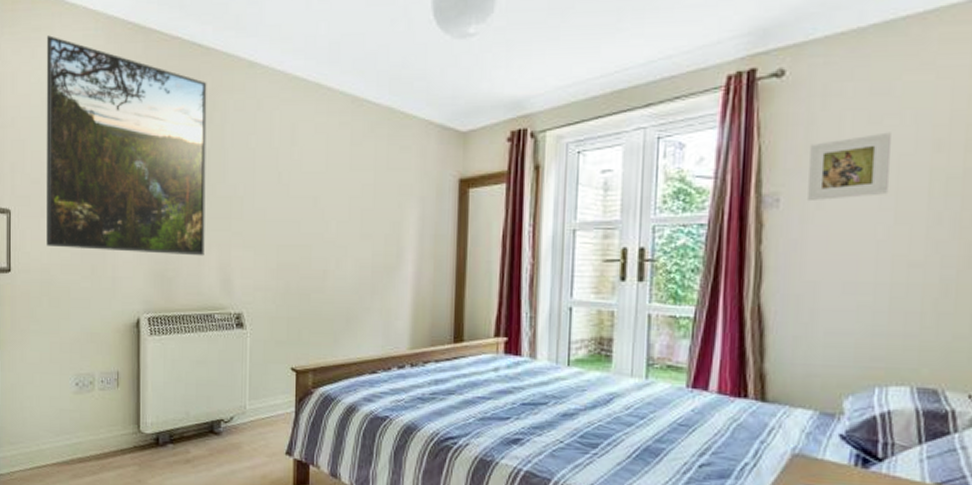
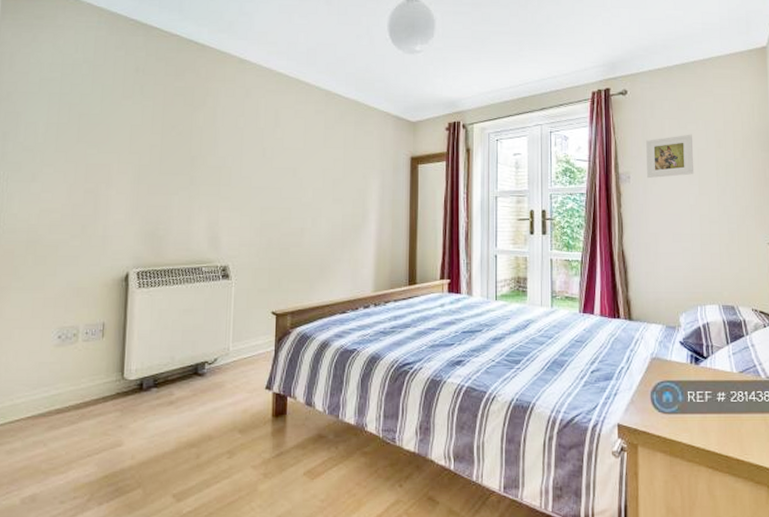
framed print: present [46,35,207,256] -> none [36,24,202,217]

